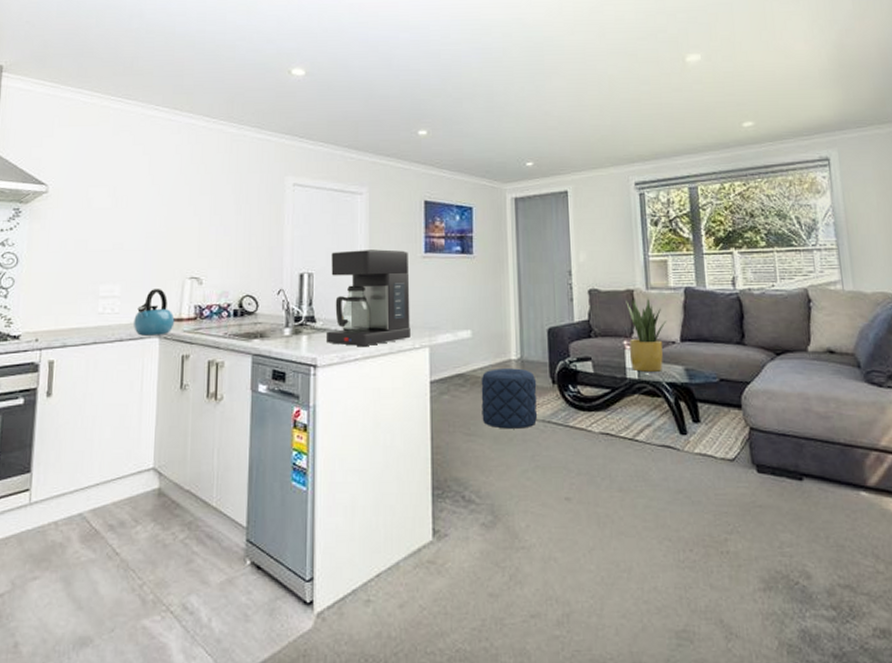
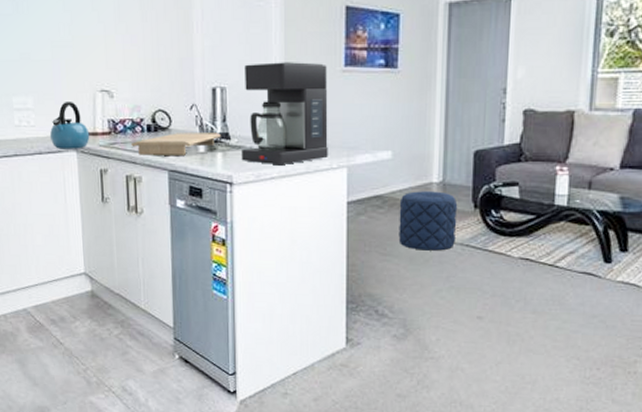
cutting board: none [216,316,306,340] -> present [131,133,221,155]
planter: present [626,297,667,372] -> none [560,119,608,199]

